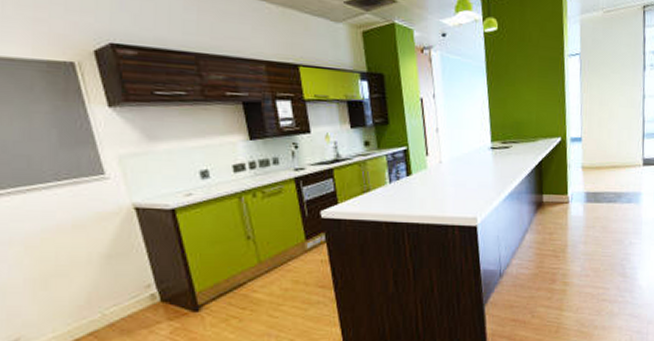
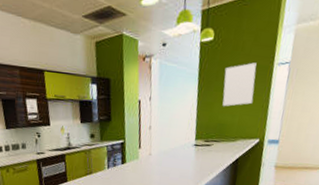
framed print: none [514,54,549,103] -> present [222,62,257,107]

